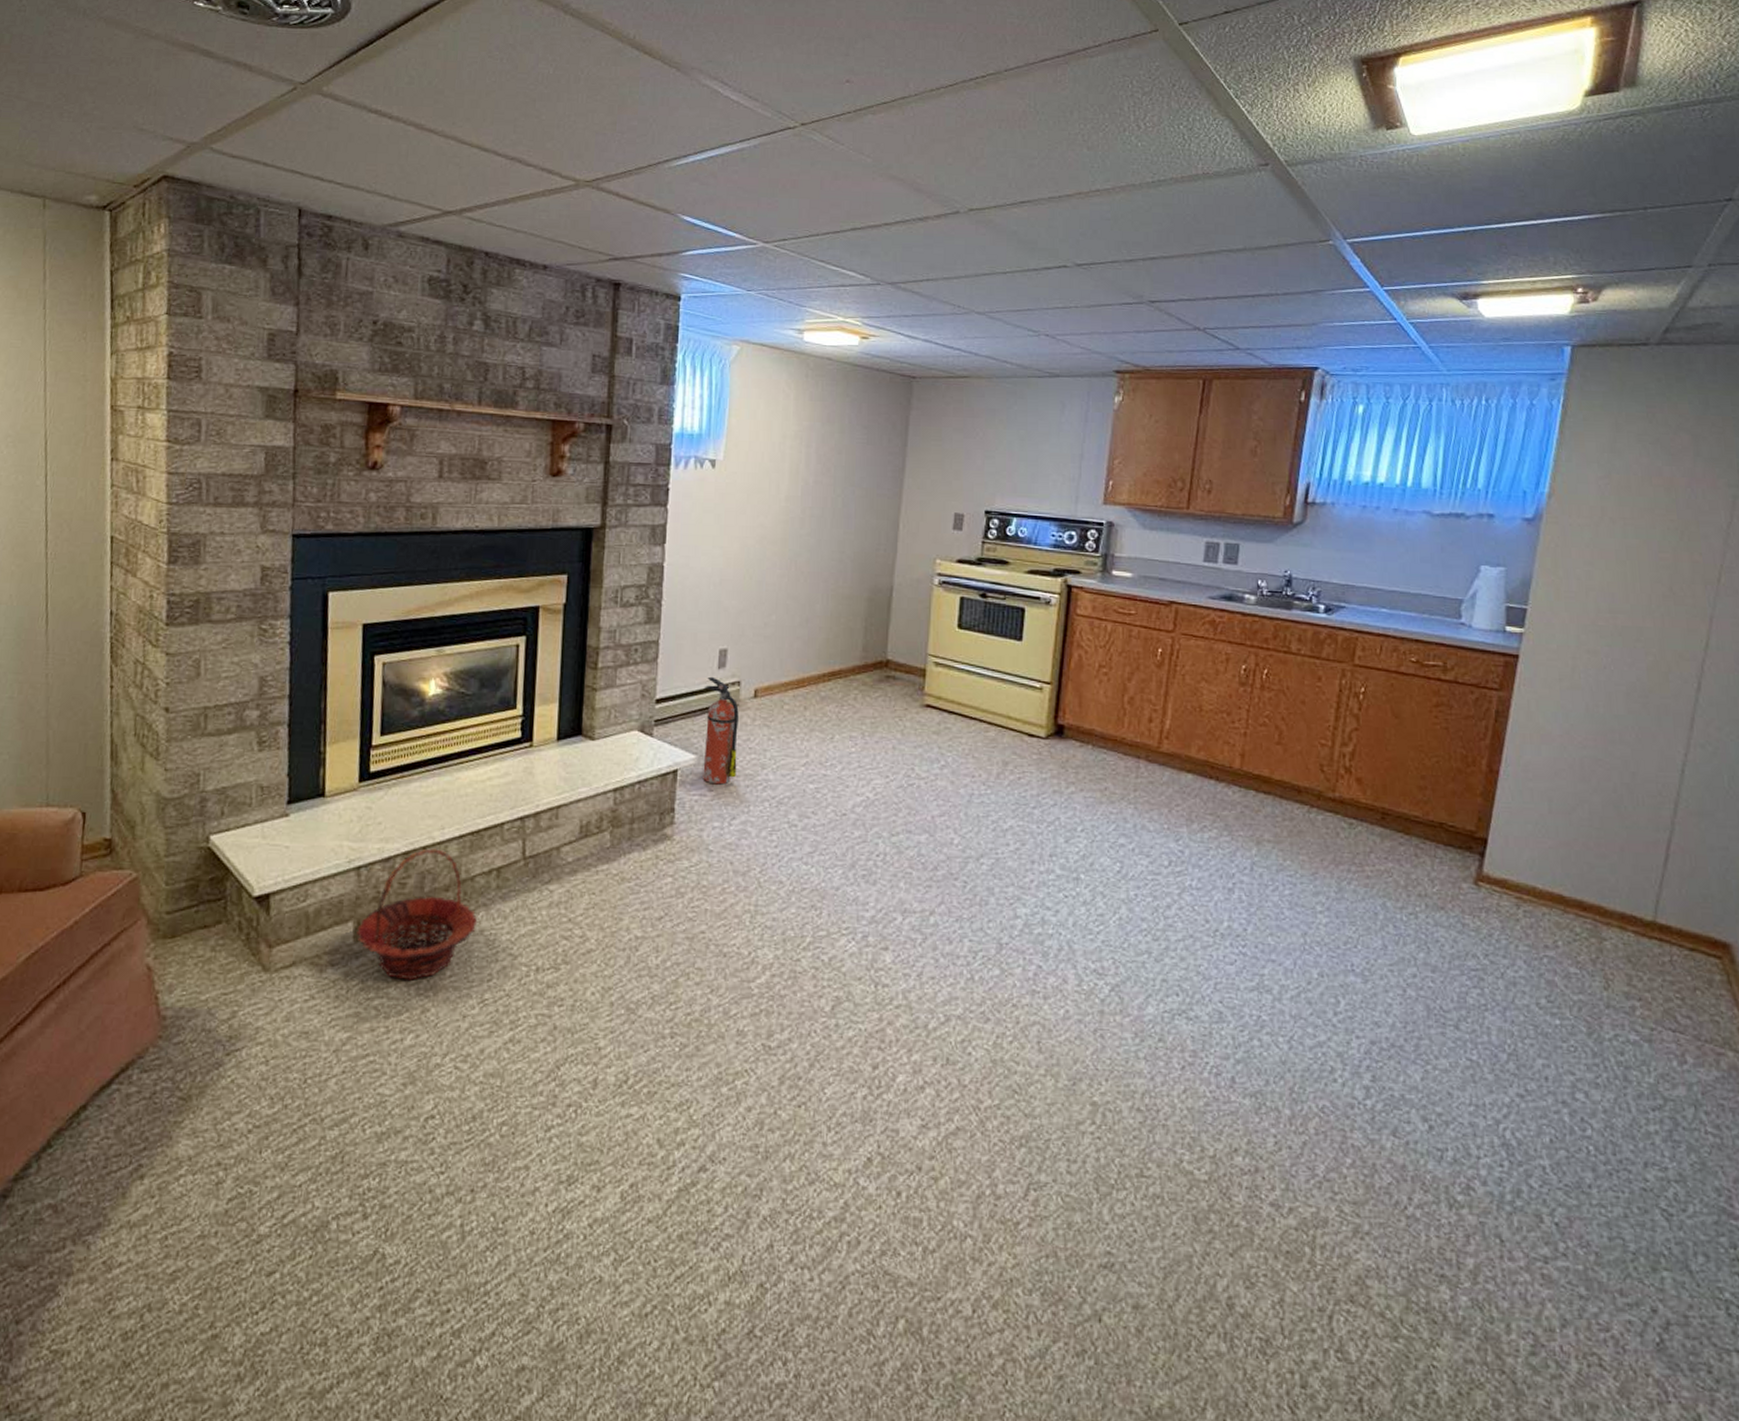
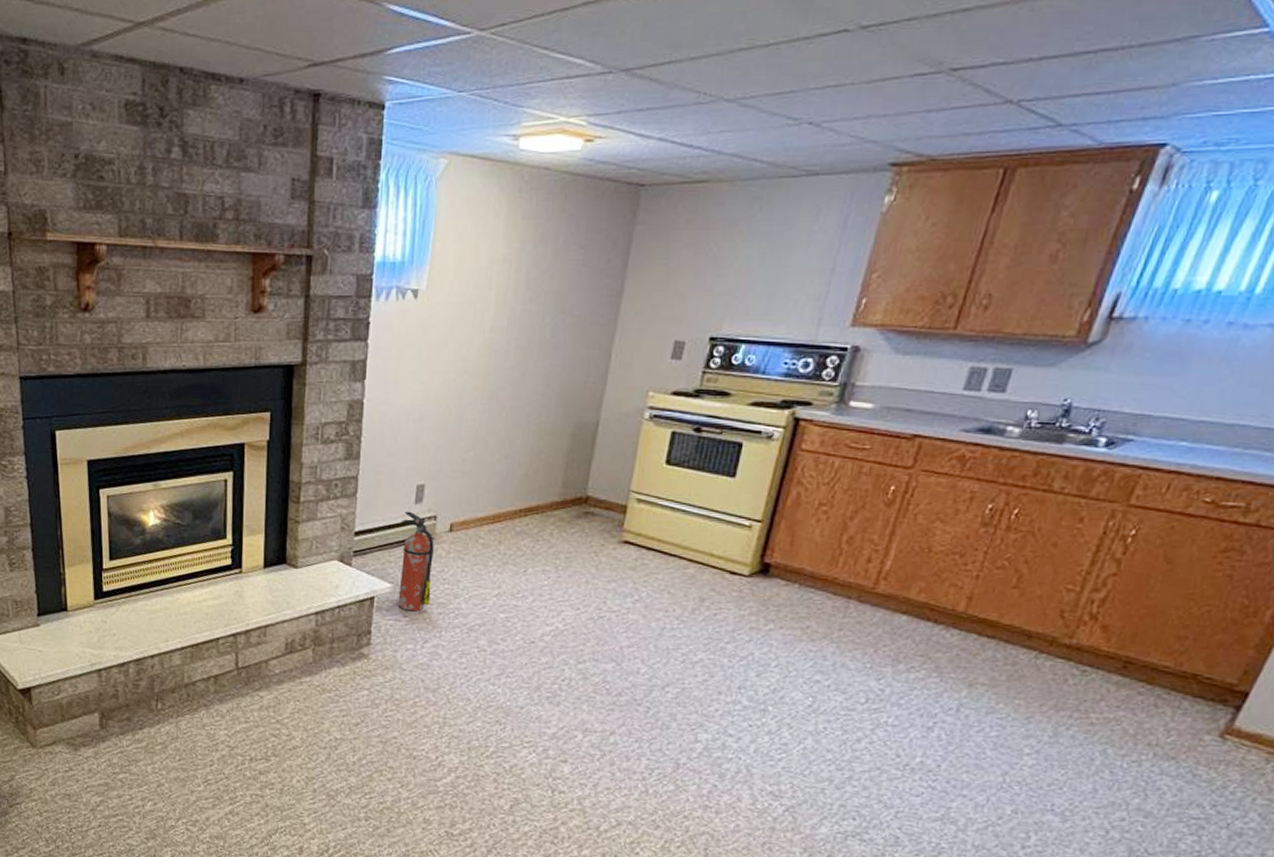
basket: present [357,848,478,981] -> none [102,657,200,761]

